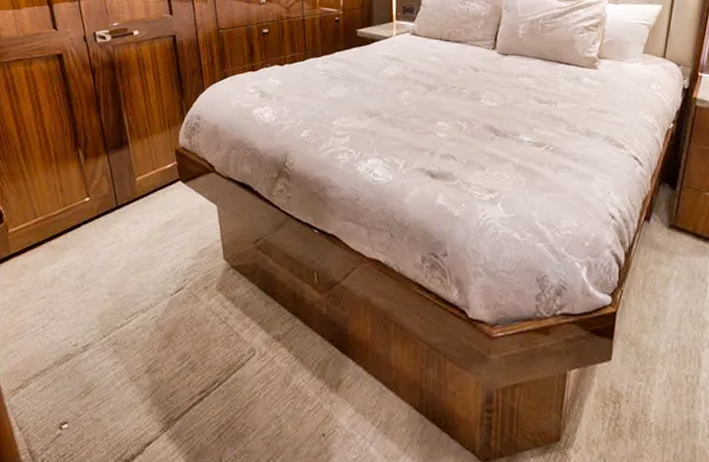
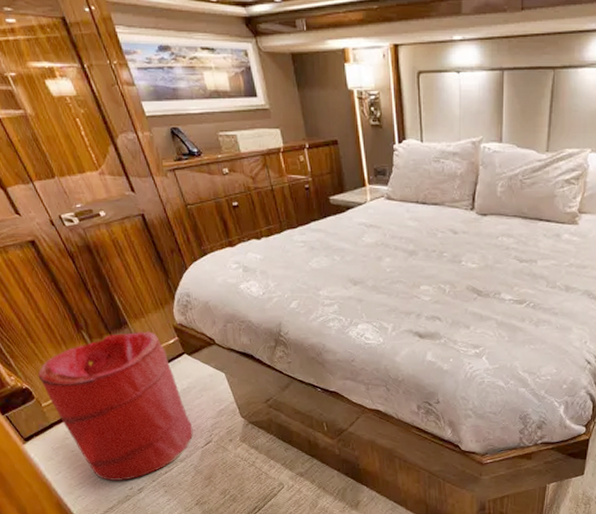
laundry hamper: none [15,152,167,334] -> present [37,331,194,481]

